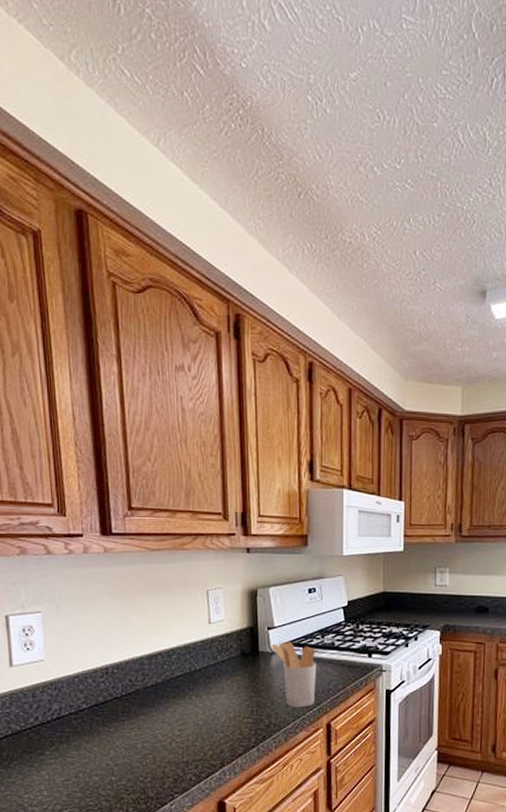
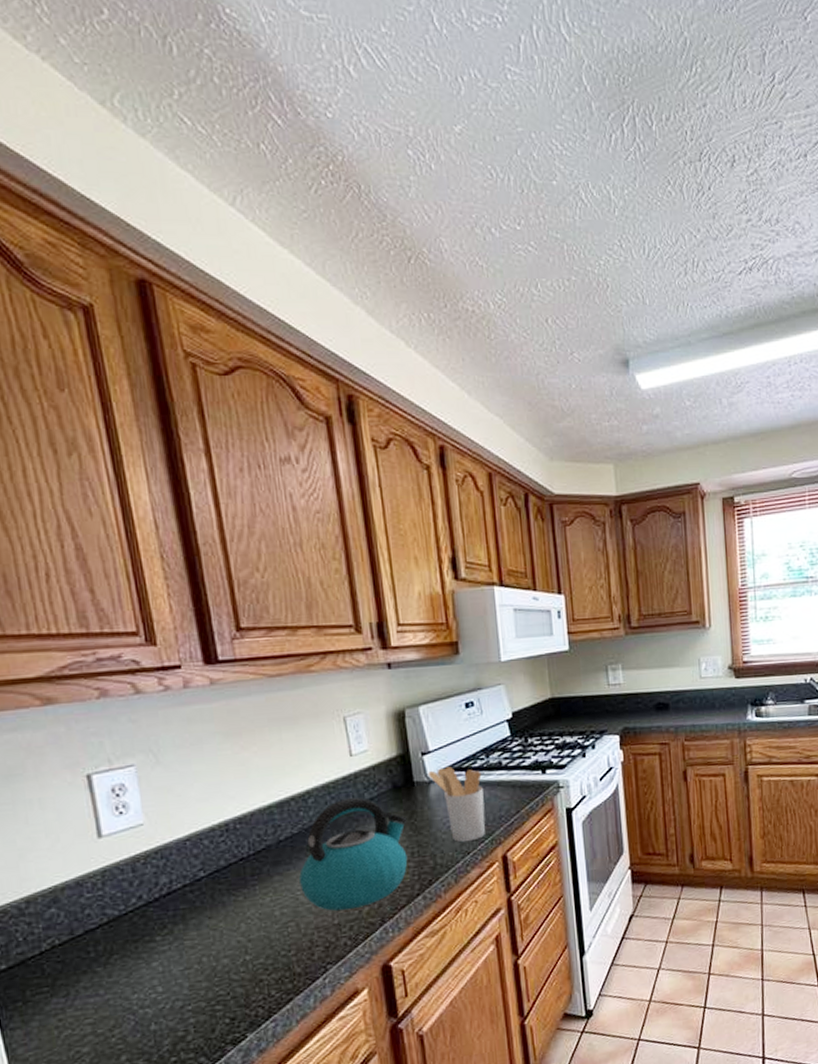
kettle: none [159,658,250,752] -> present [299,797,408,911]

